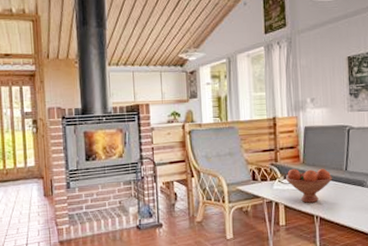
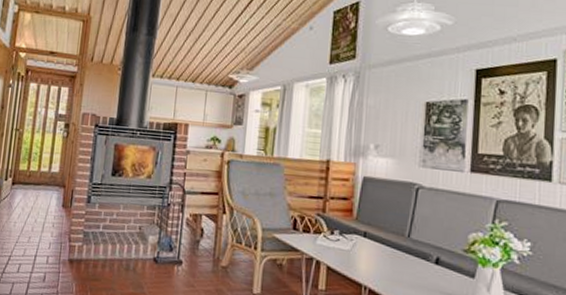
fruit bowl: present [286,168,333,203] -> none [333,224,391,270]

